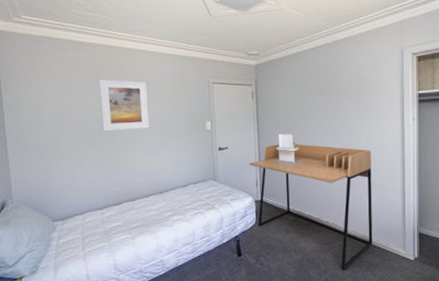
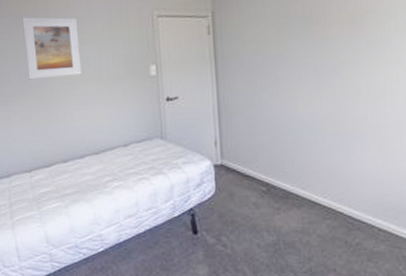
desk: present [249,143,373,271] -> none [205,91,377,259]
letter holder: present [272,134,304,164] -> none [236,78,278,119]

